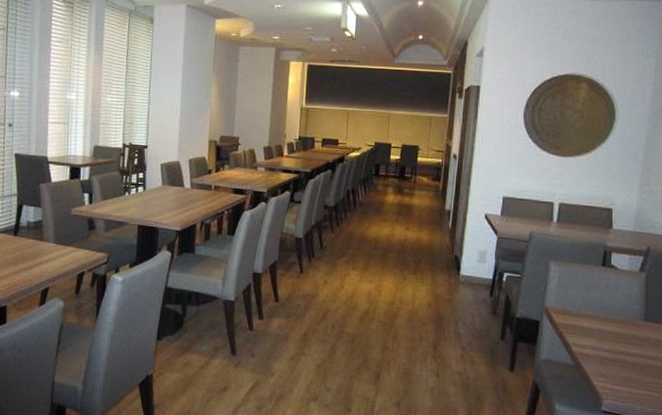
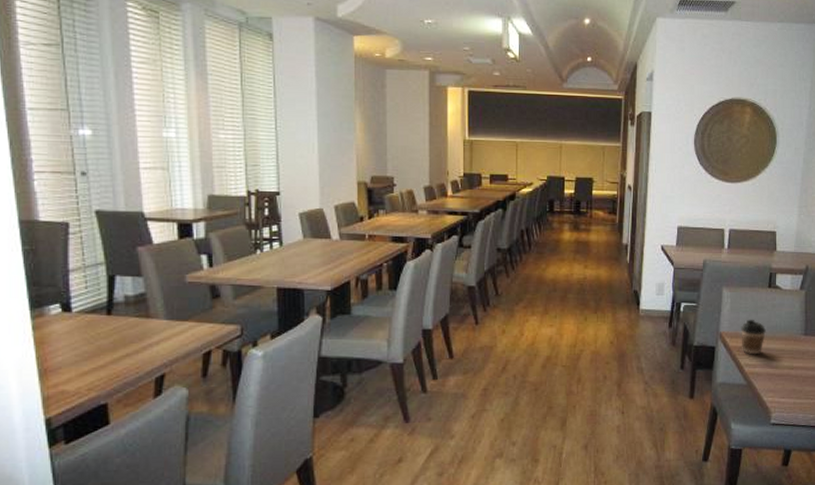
coffee cup: none [569,296,598,335] -> present [741,319,766,355]

